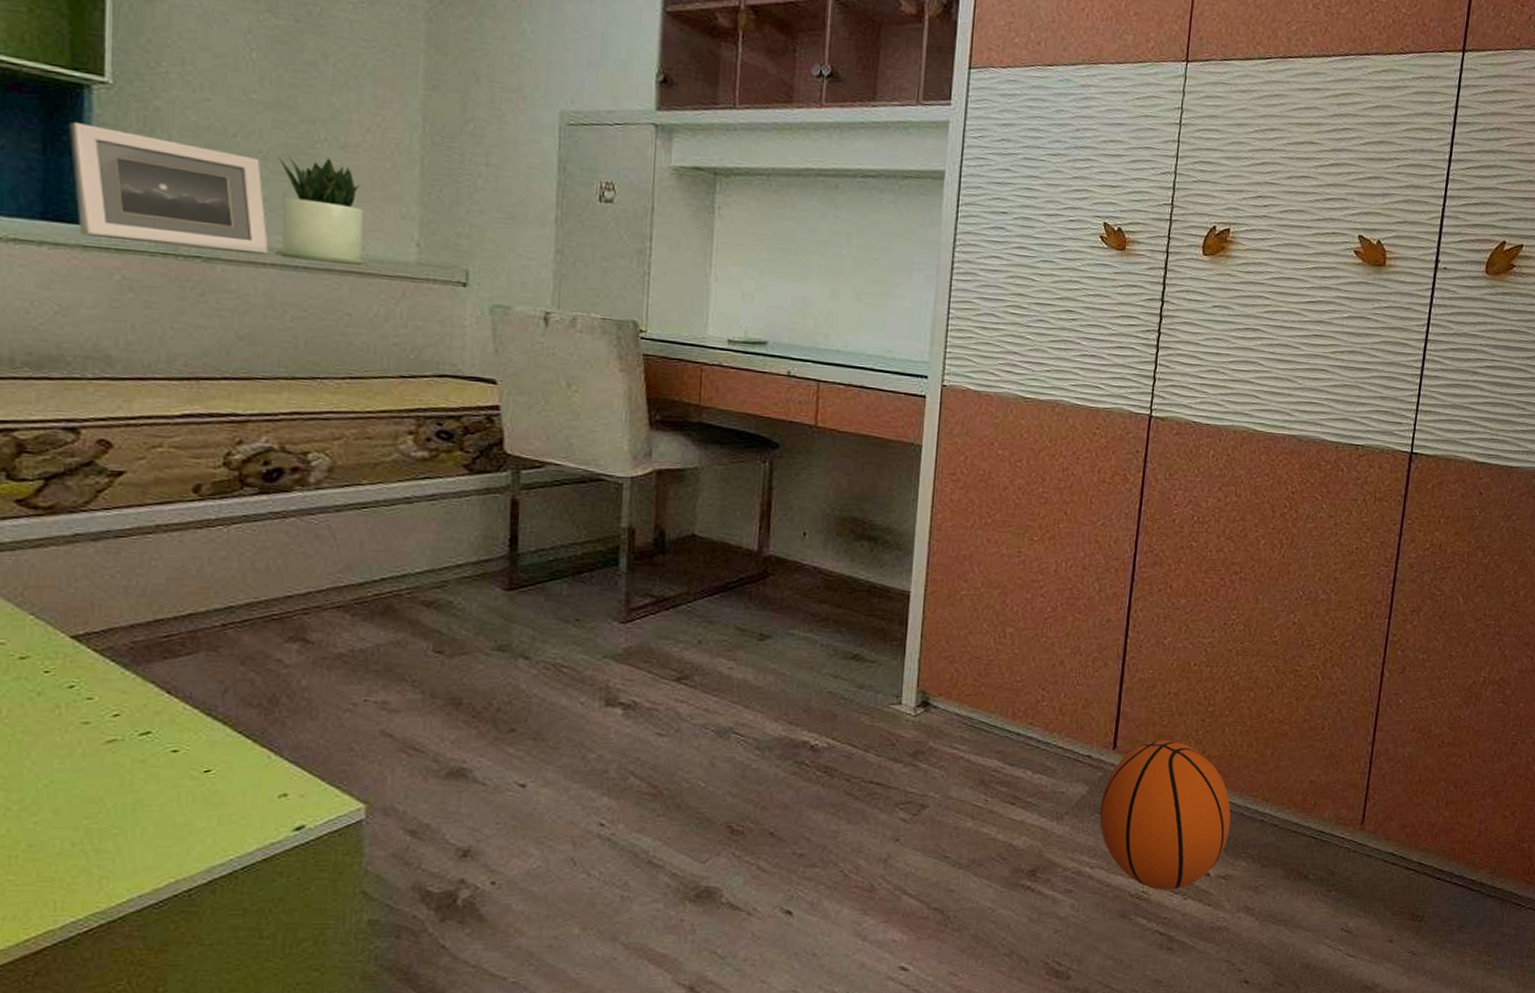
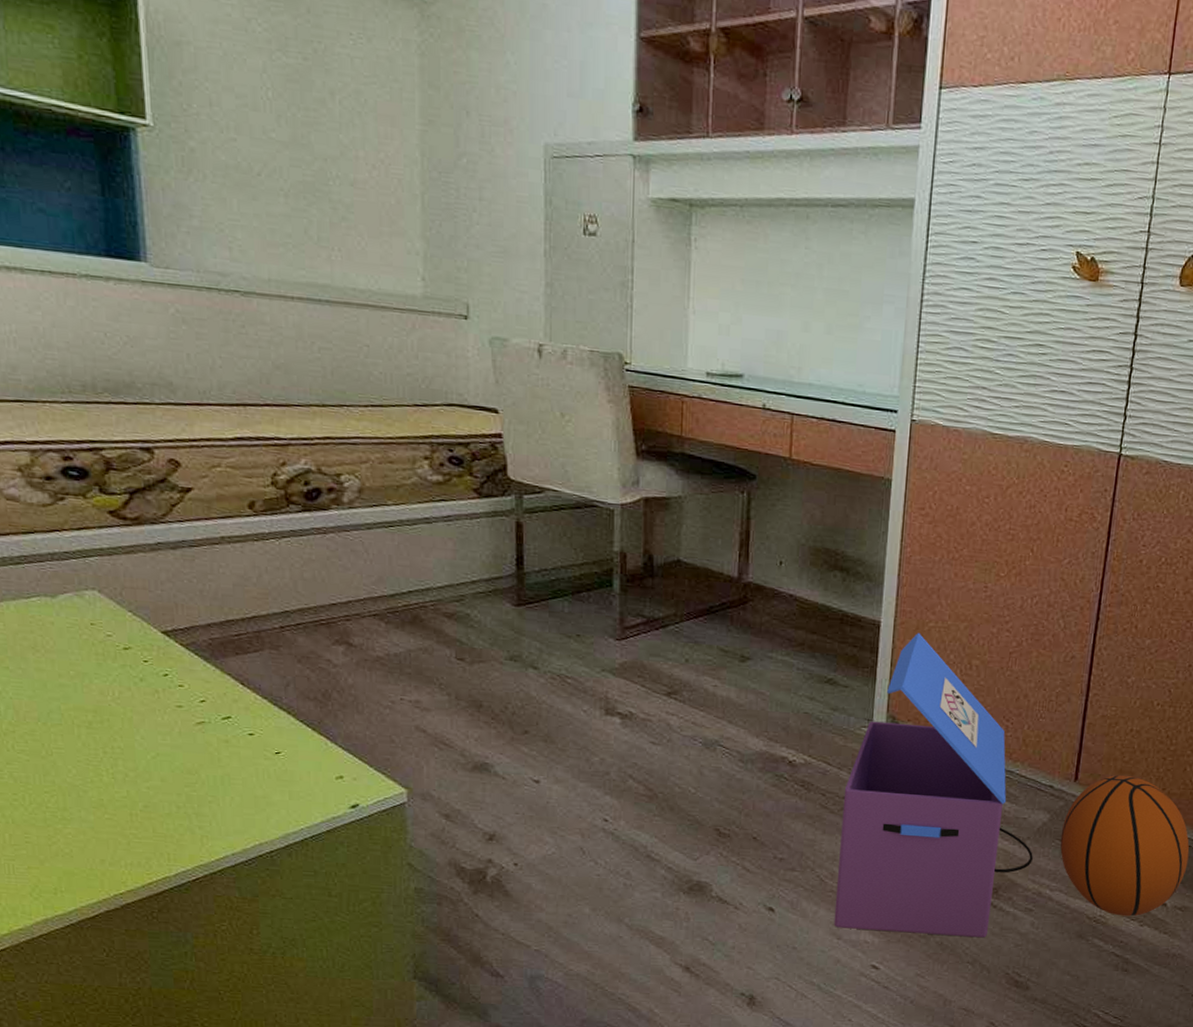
picture frame: present [68,122,269,256] -> none [120,164,295,290]
planter: present [272,155,370,266] -> none [298,192,382,300]
toy box: none [858,601,1072,928] -> present [834,632,1033,938]

